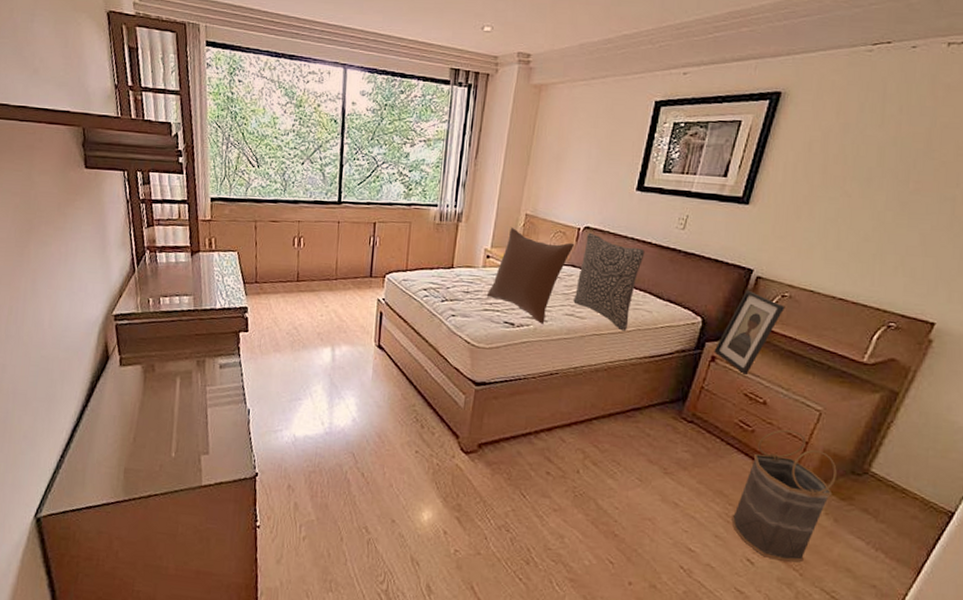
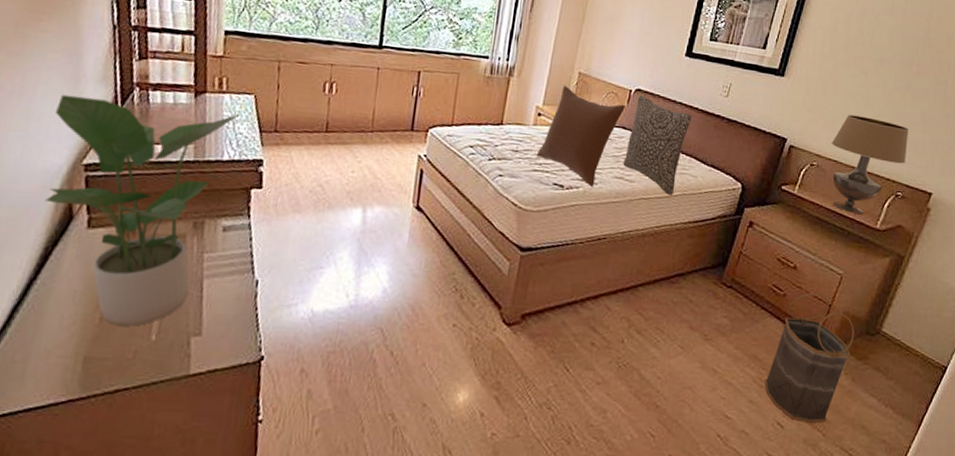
potted plant: none [89,259,227,445] -> present [45,94,240,326]
picture frame: present [714,289,786,374] -> none [751,157,814,240]
table lamp: none [806,241,904,348] -> present [831,114,909,215]

